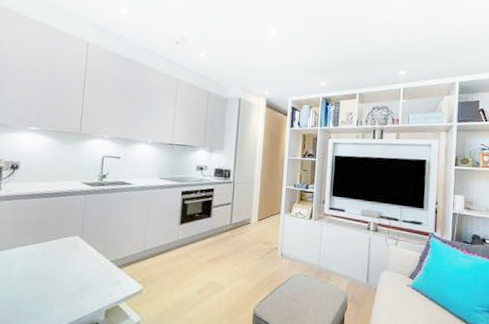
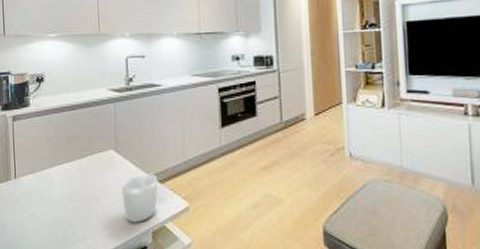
mug: none [81,259,117,302] -> present [121,173,158,223]

